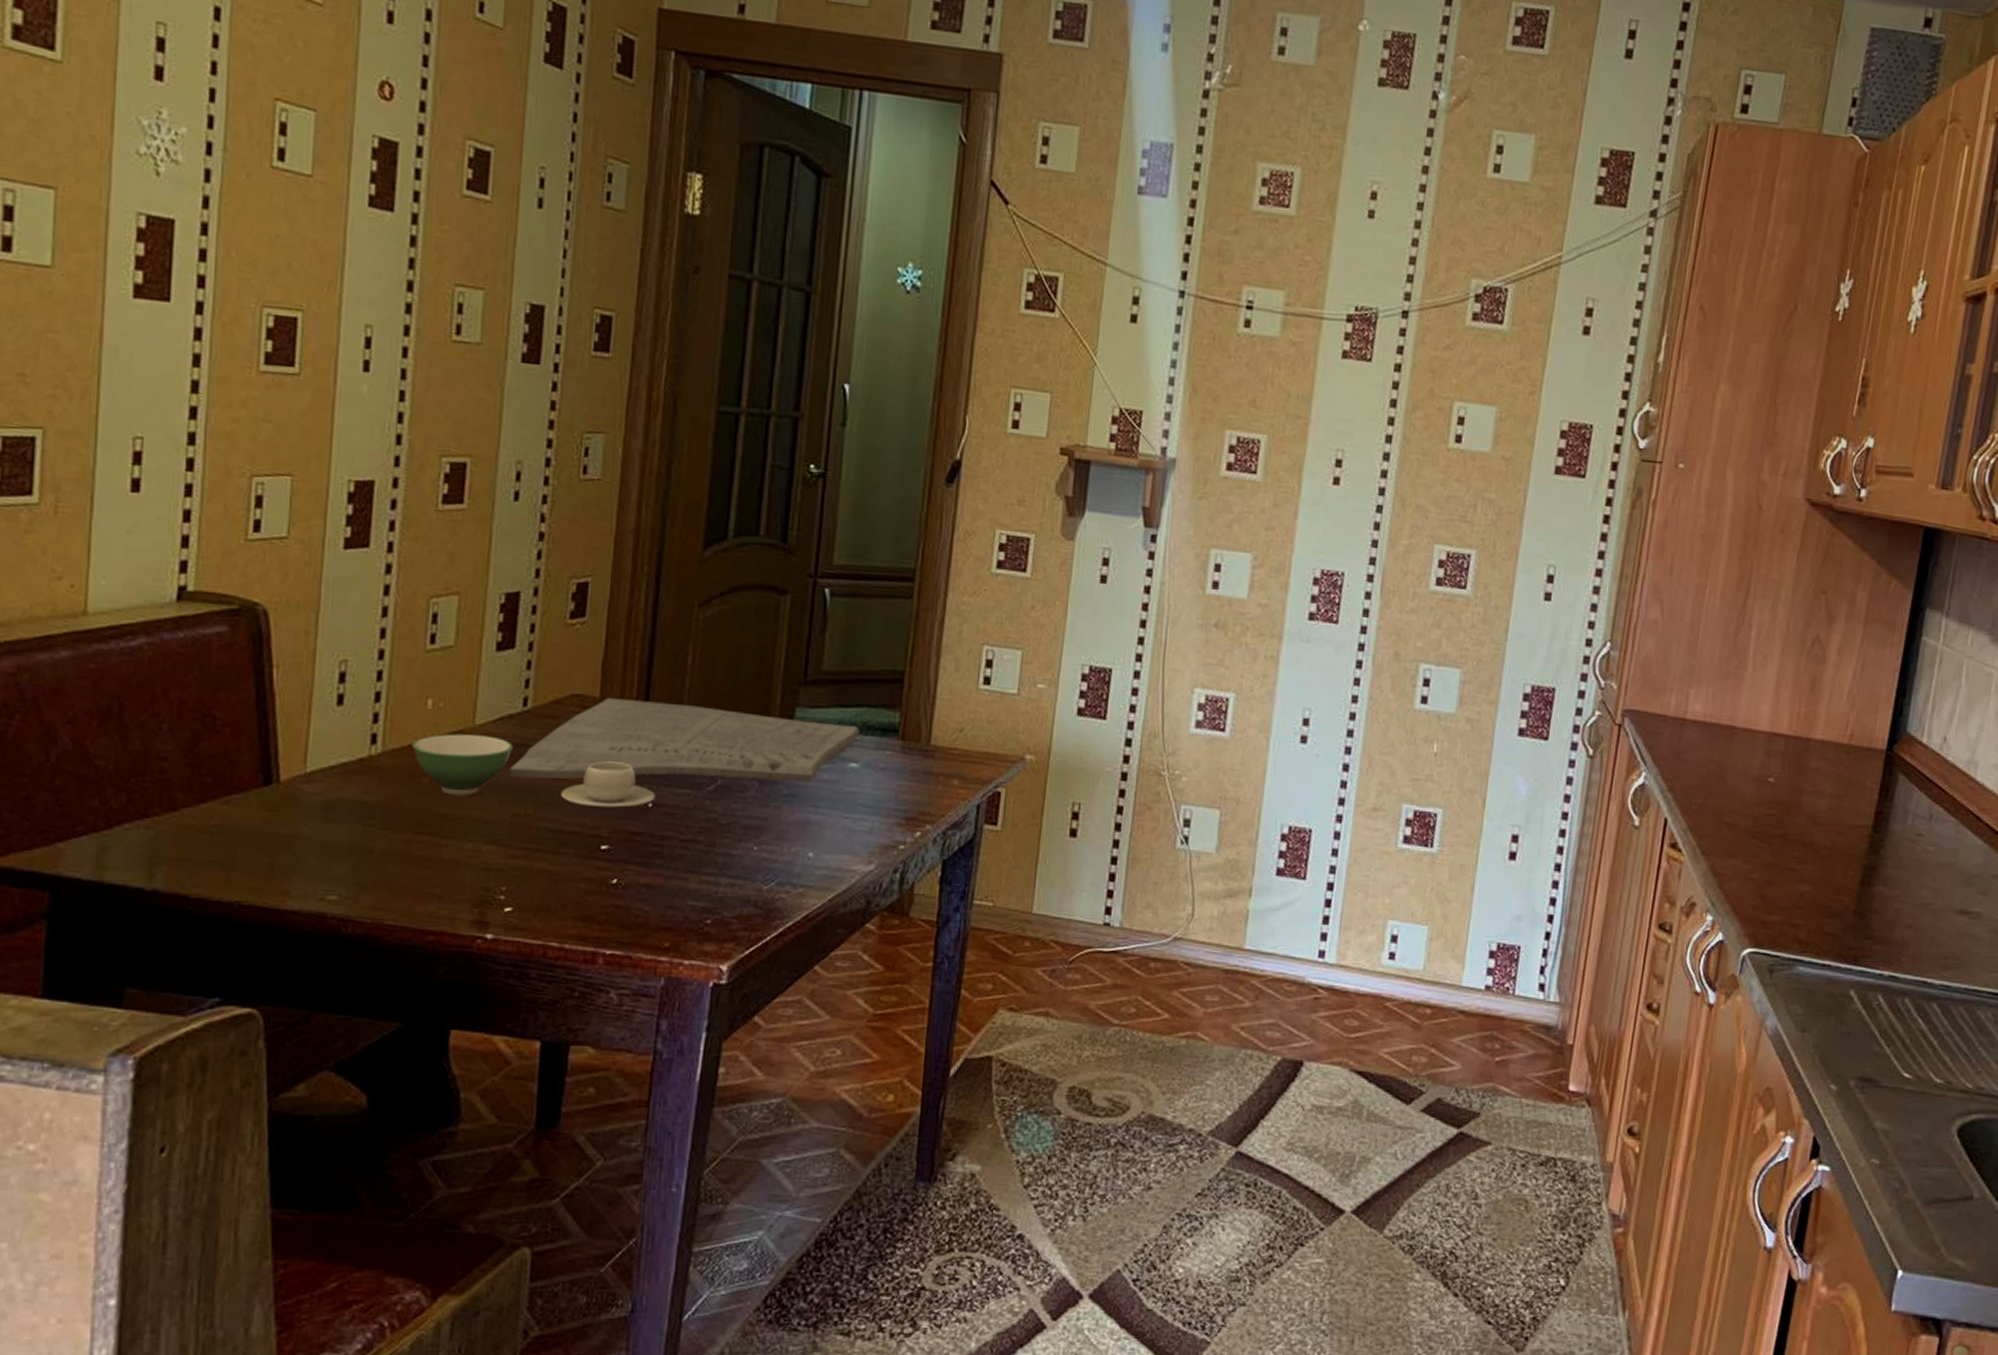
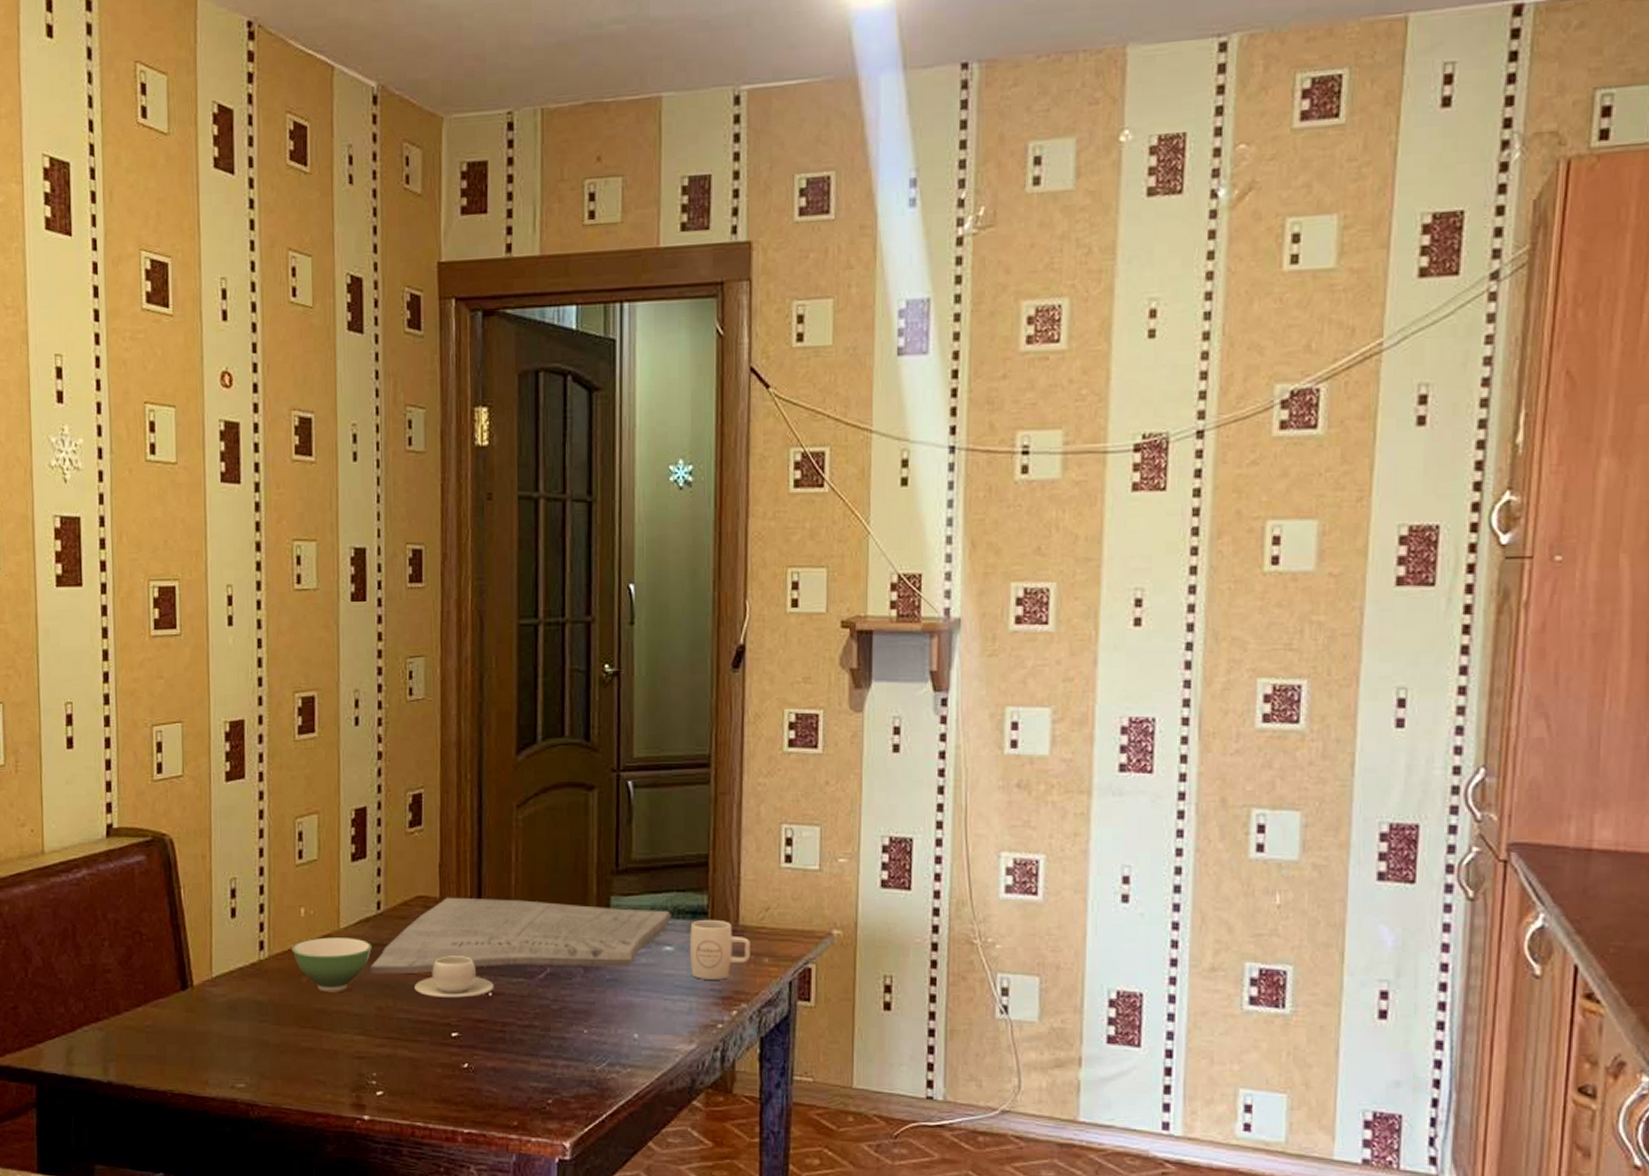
mug: none [875,737,941,800] -> present [689,919,750,980]

